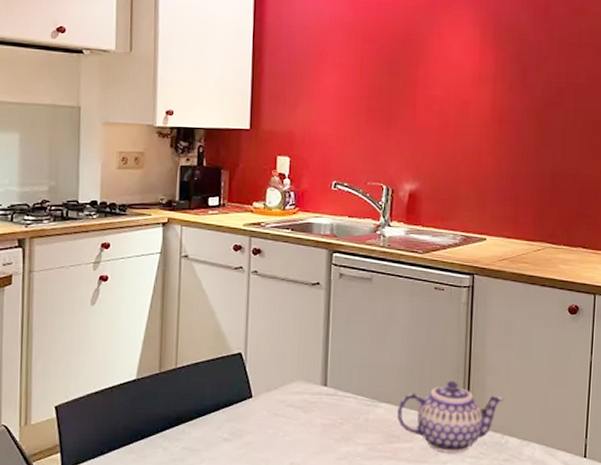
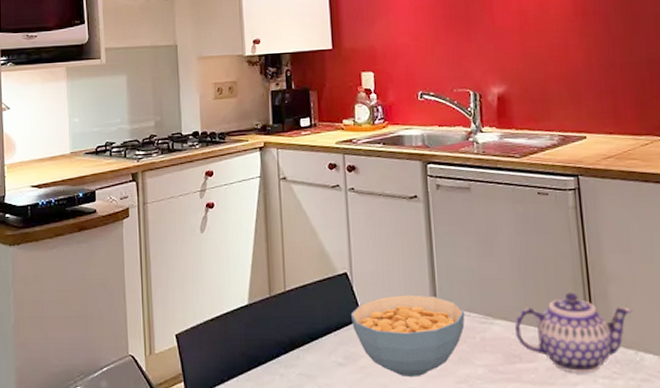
cereal bowl: none [240,376,353,454] -> present [350,294,465,378]

